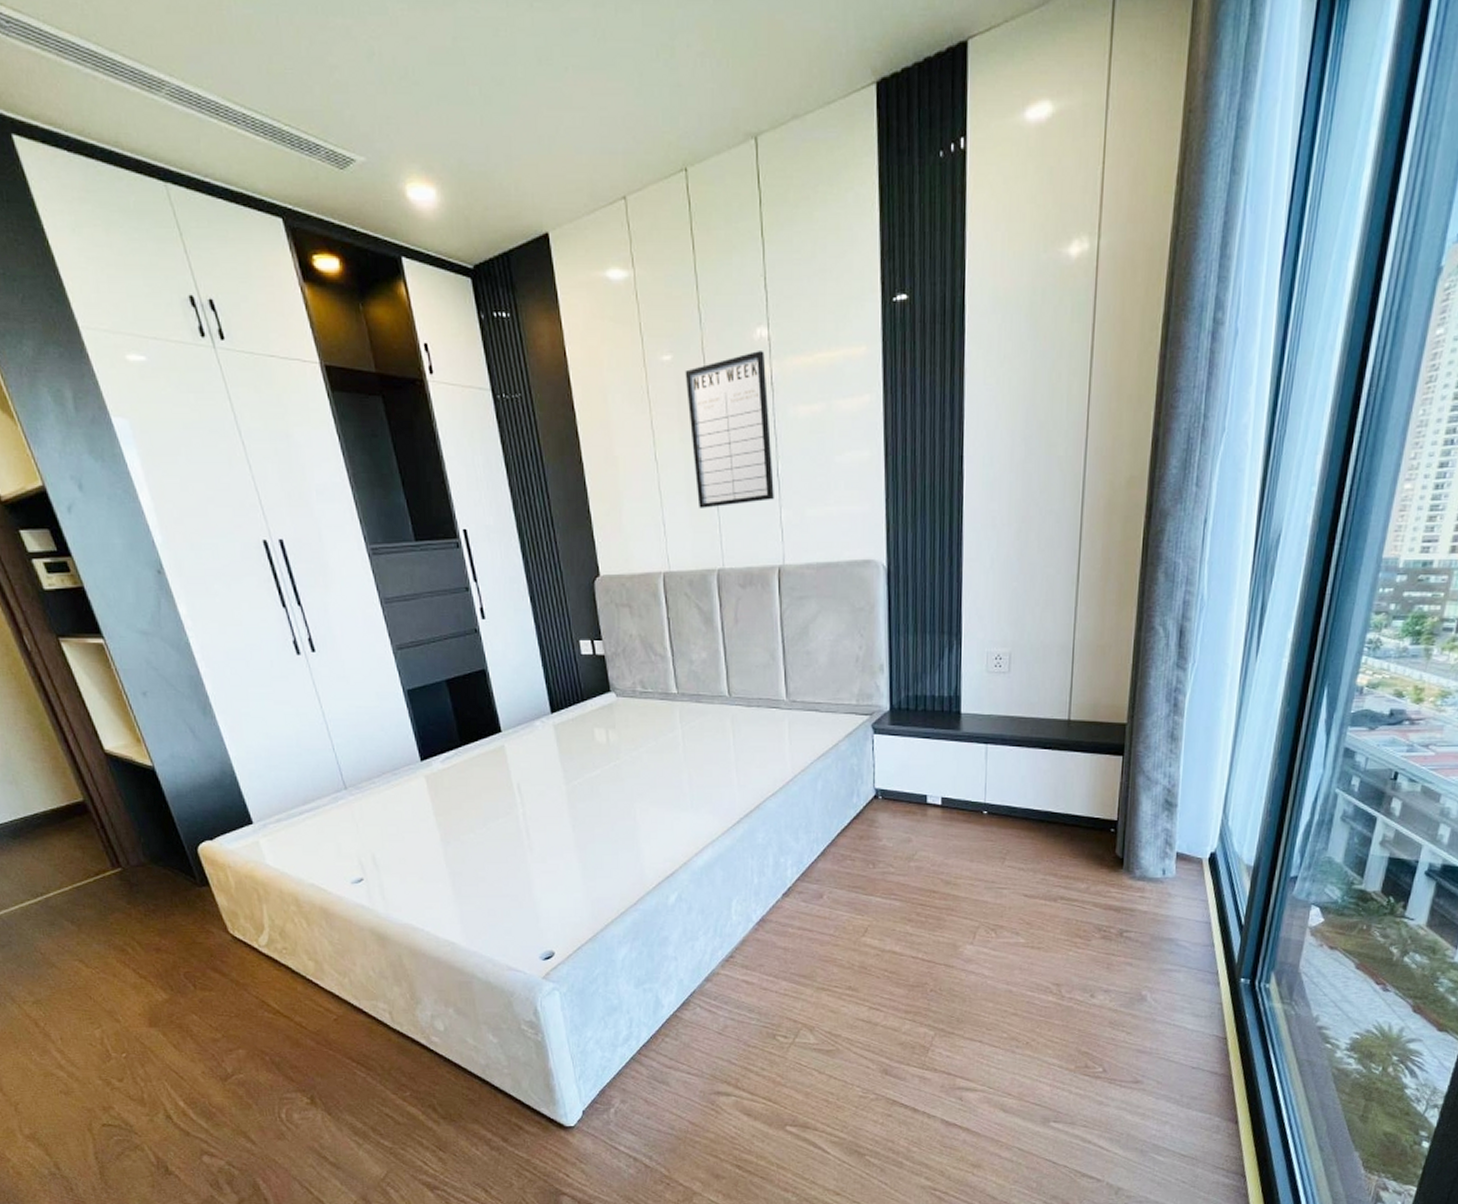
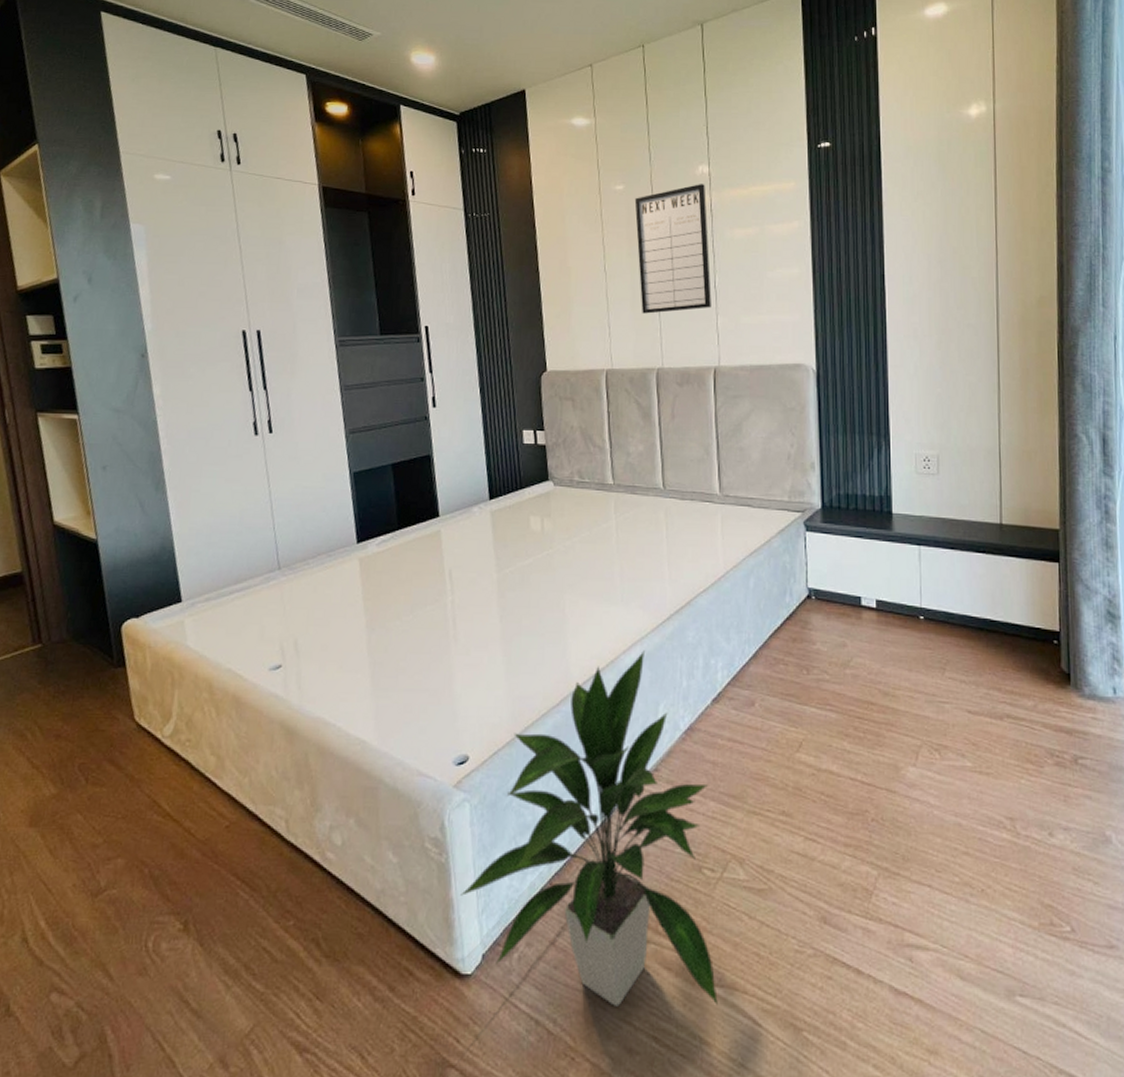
indoor plant: none [558,852,792,1145] -> present [461,650,718,1006]

